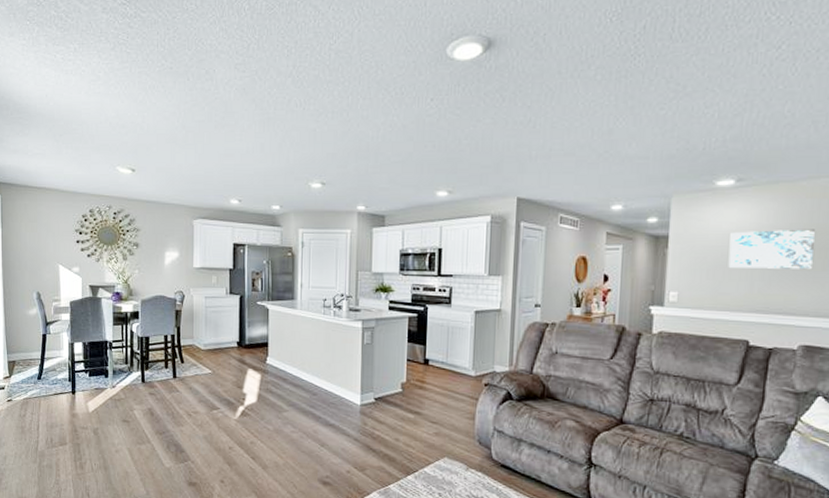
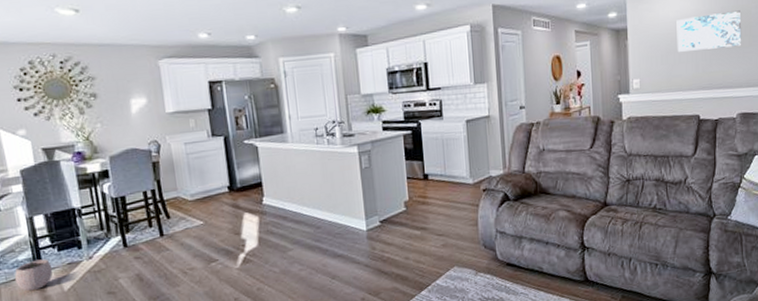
plant pot: none [52,376,83,407] -> present [14,254,53,292]

